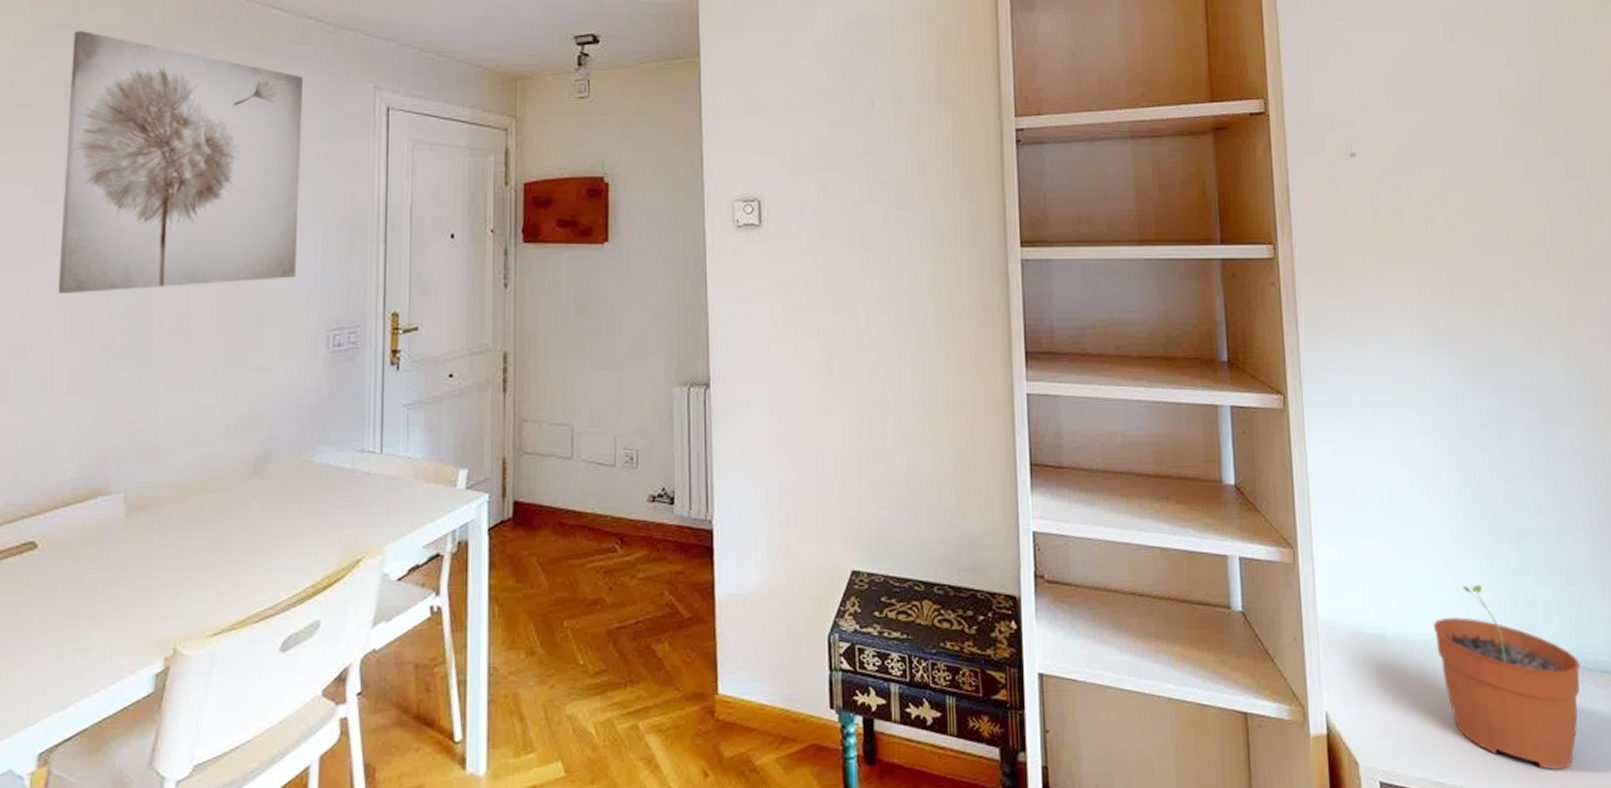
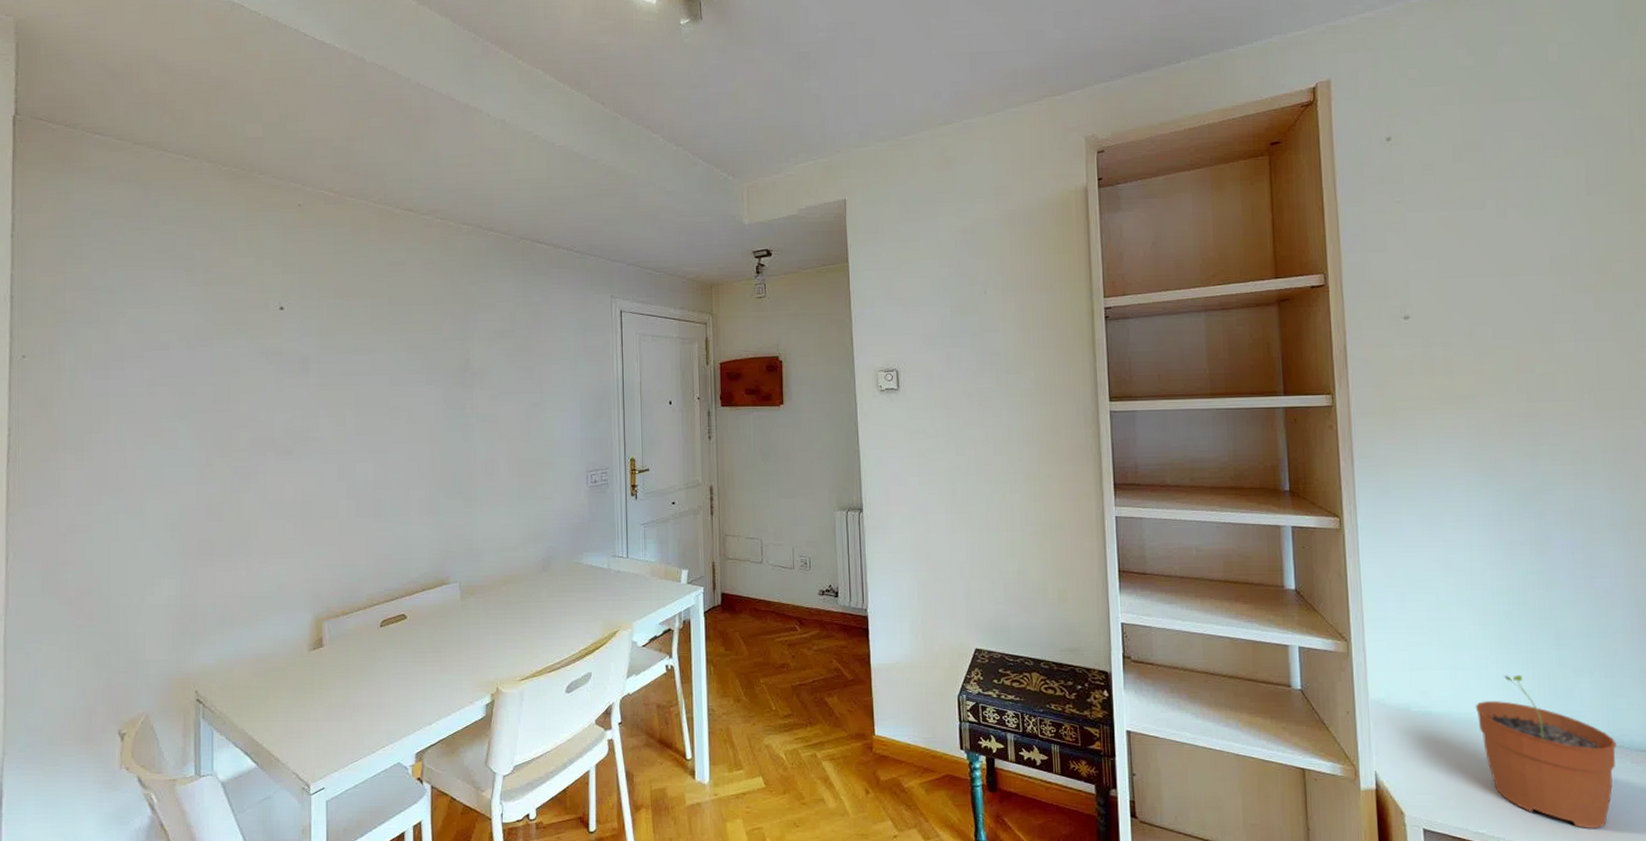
wall art: present [57,31,303,295] -> none [408,266,564,449]

